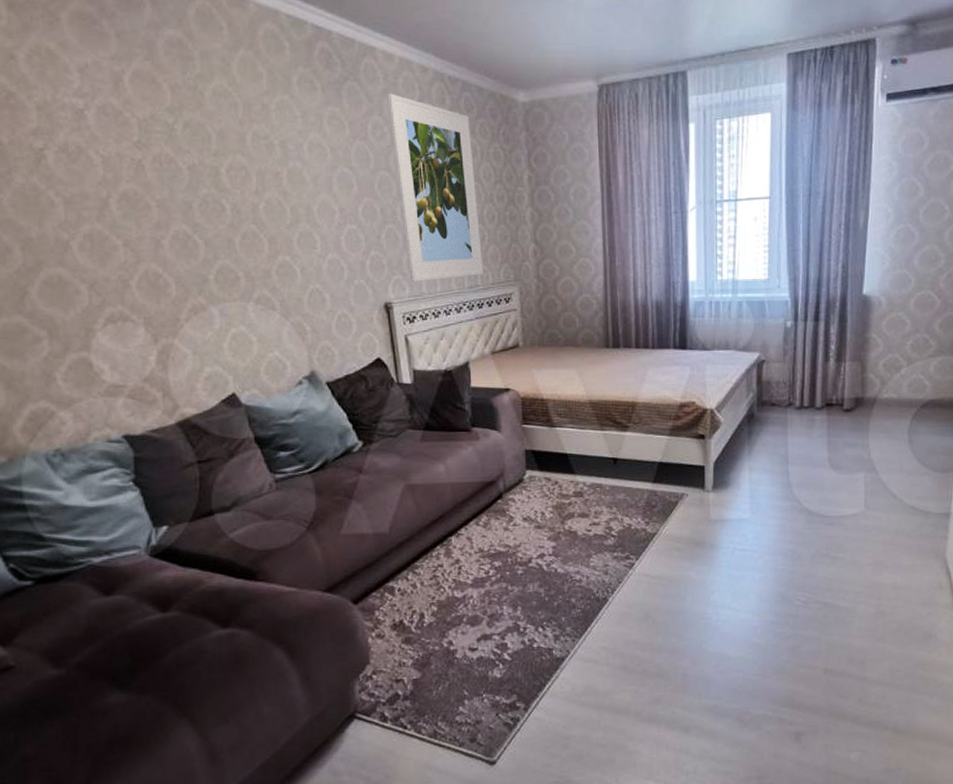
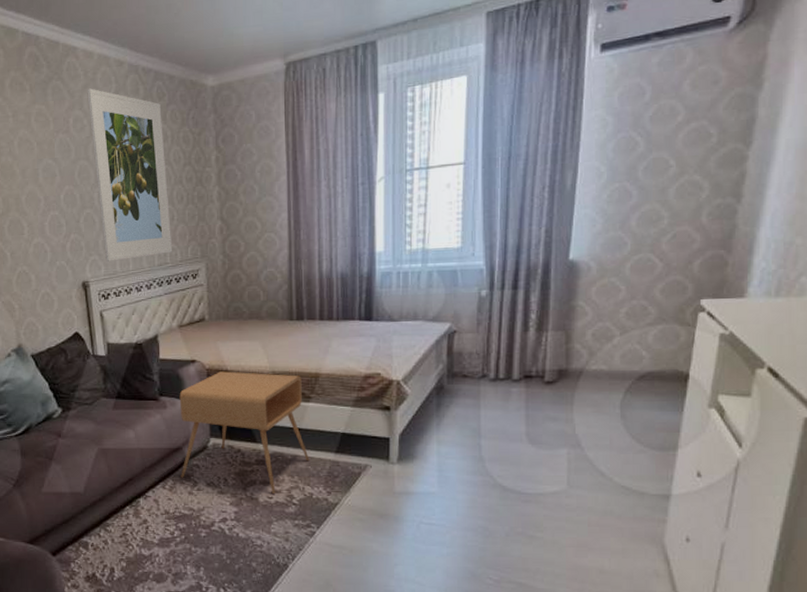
side table: none [493,400,627,526] -> present [179,371,309,493]

